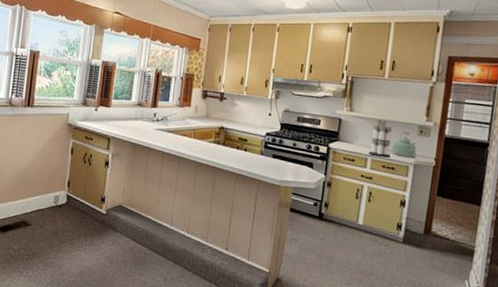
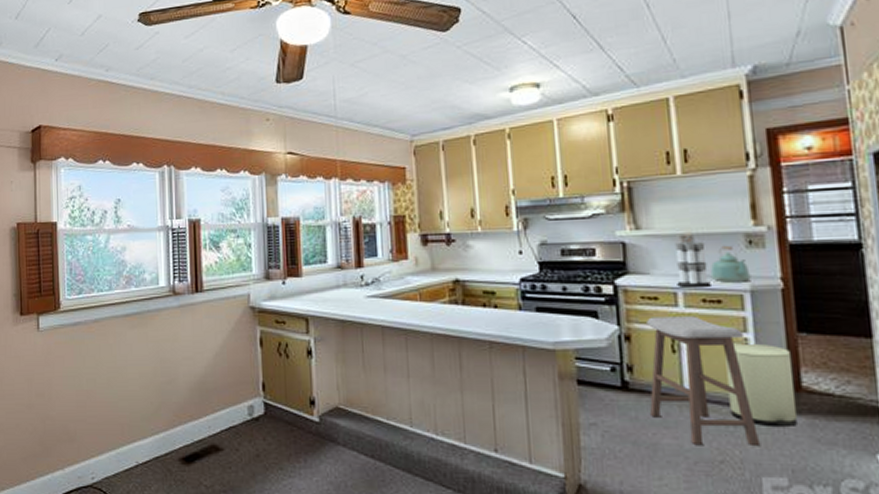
bar stool: none [333,172,403,266] -> present [647,316,761,446]
pedal bin: none [384,196,429,256] -> present [725,341,798,426]

